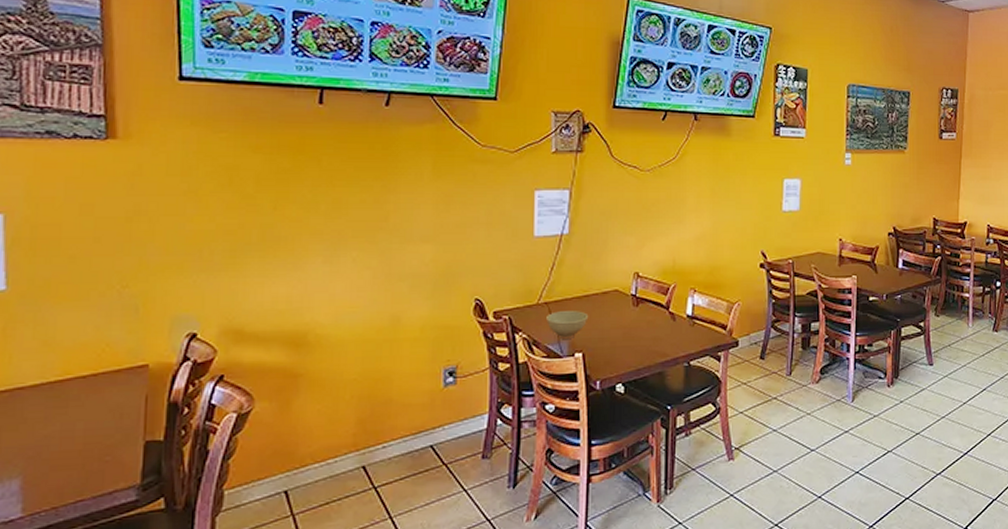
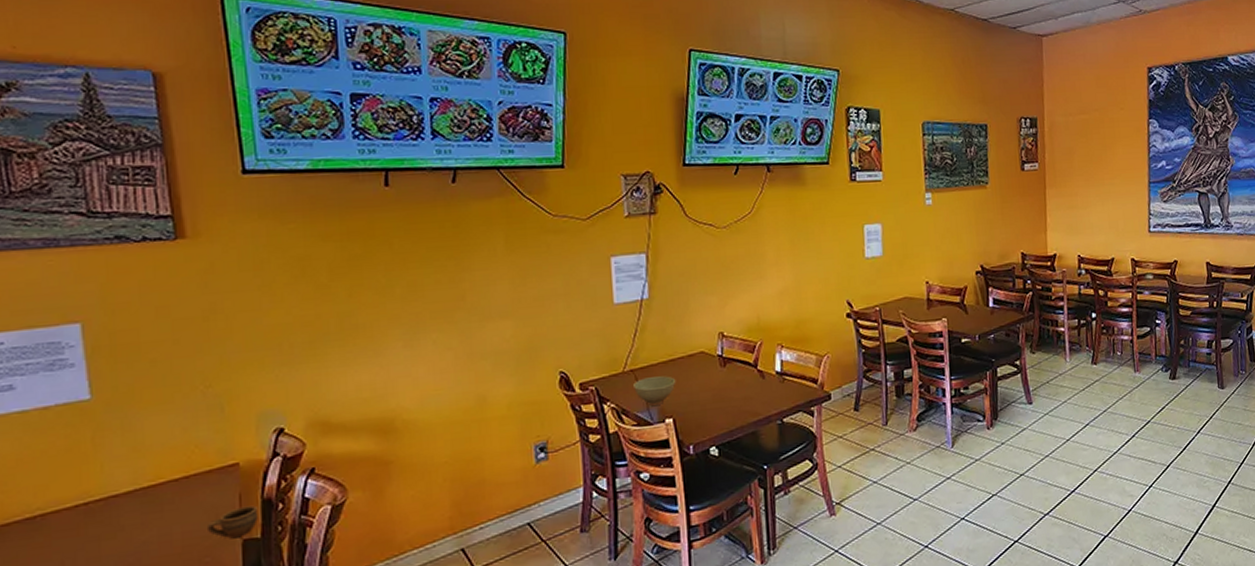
cup: none [109,408,162,440] -> present [206,505,258,539]

